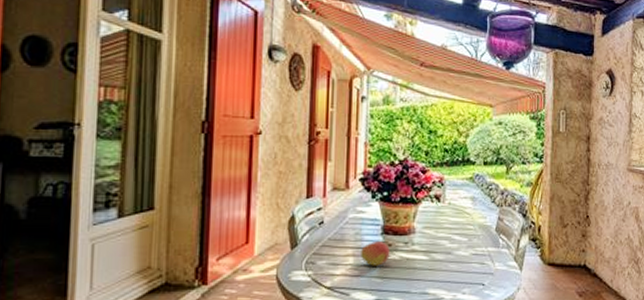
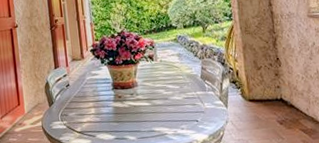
fruit: present [359,241,391,266] -> none [98,95,122,114]

